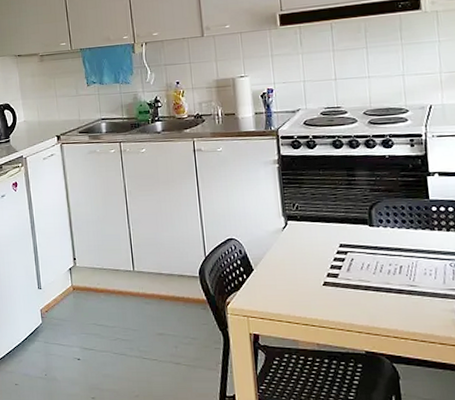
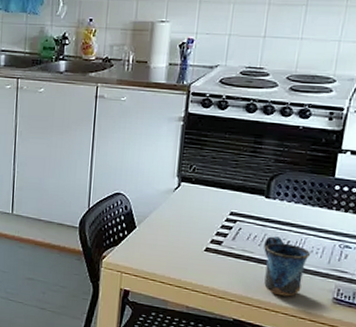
mug: none [378,263,424,322] -> present [264,236,310,297]

